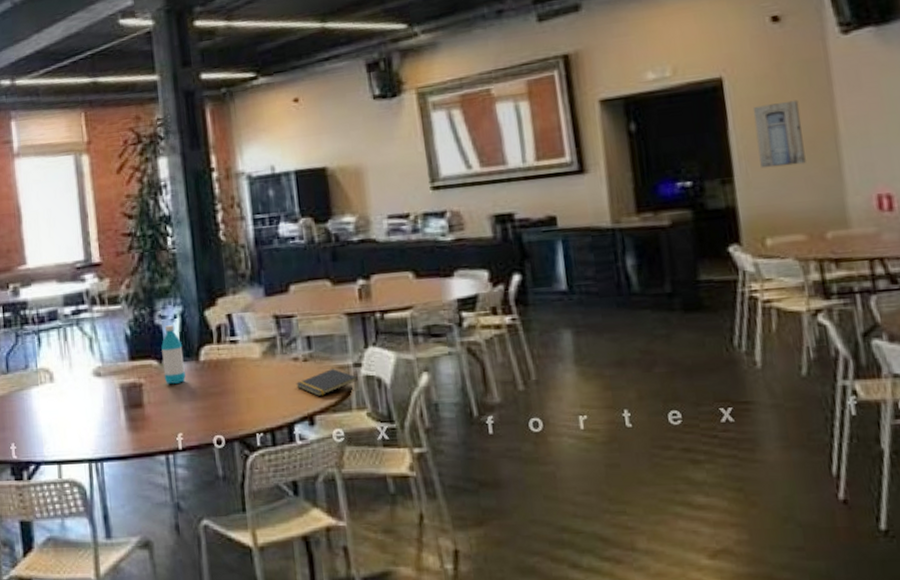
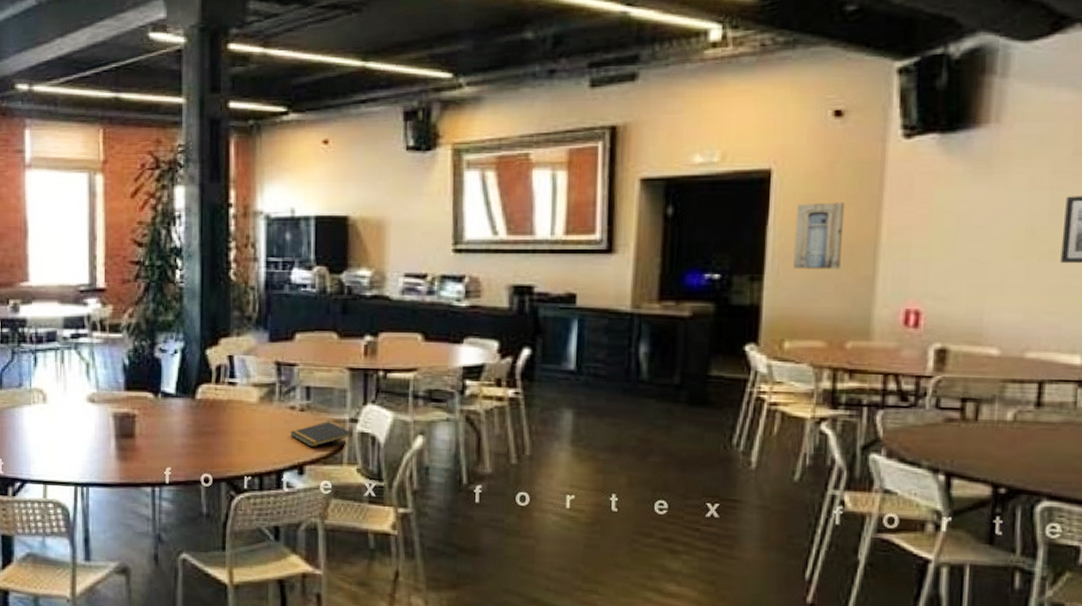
water bottle: present [161,325,186,385] -> none [158,360,180,420]

